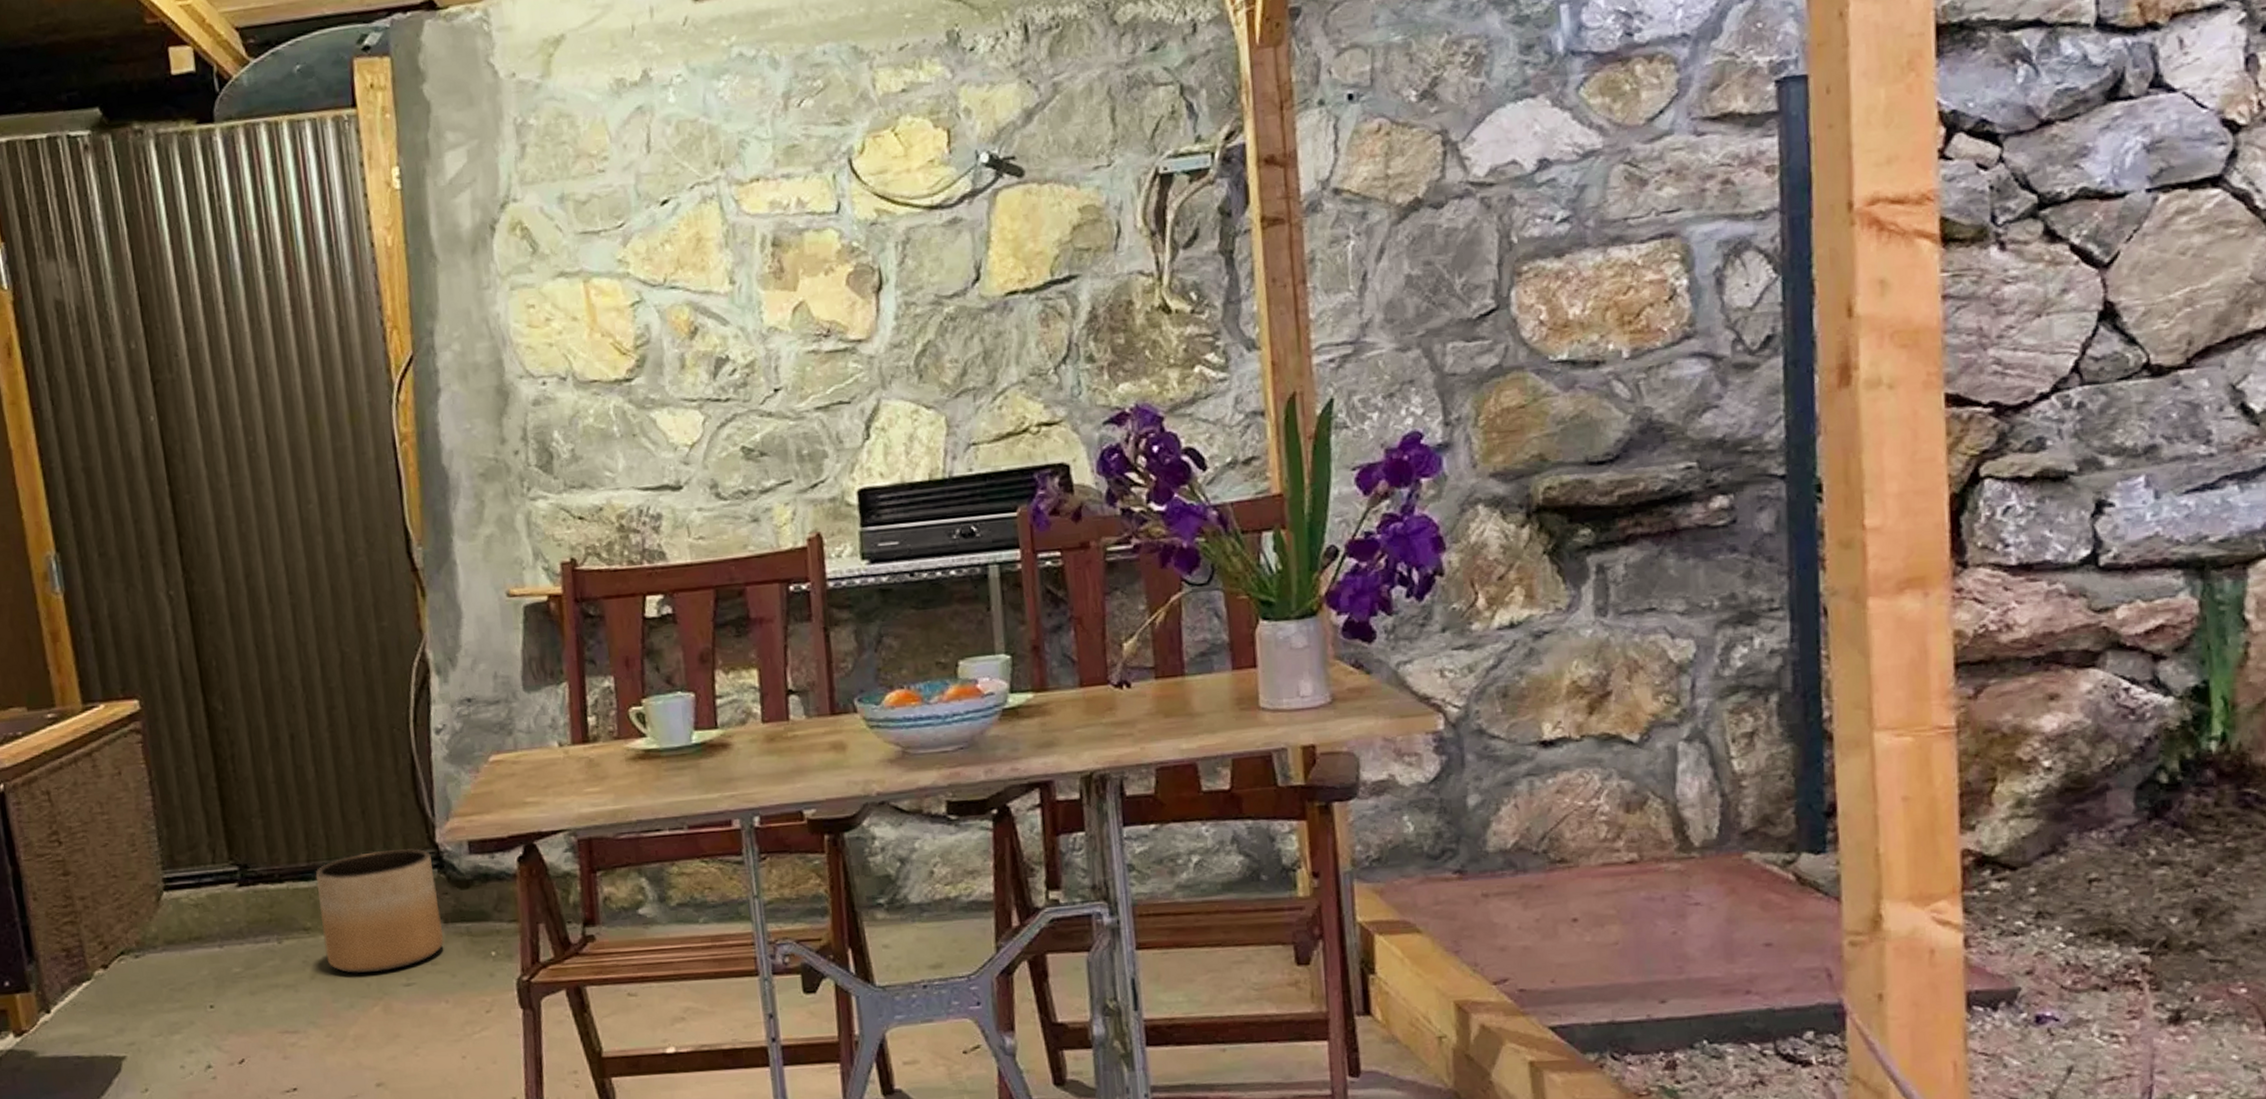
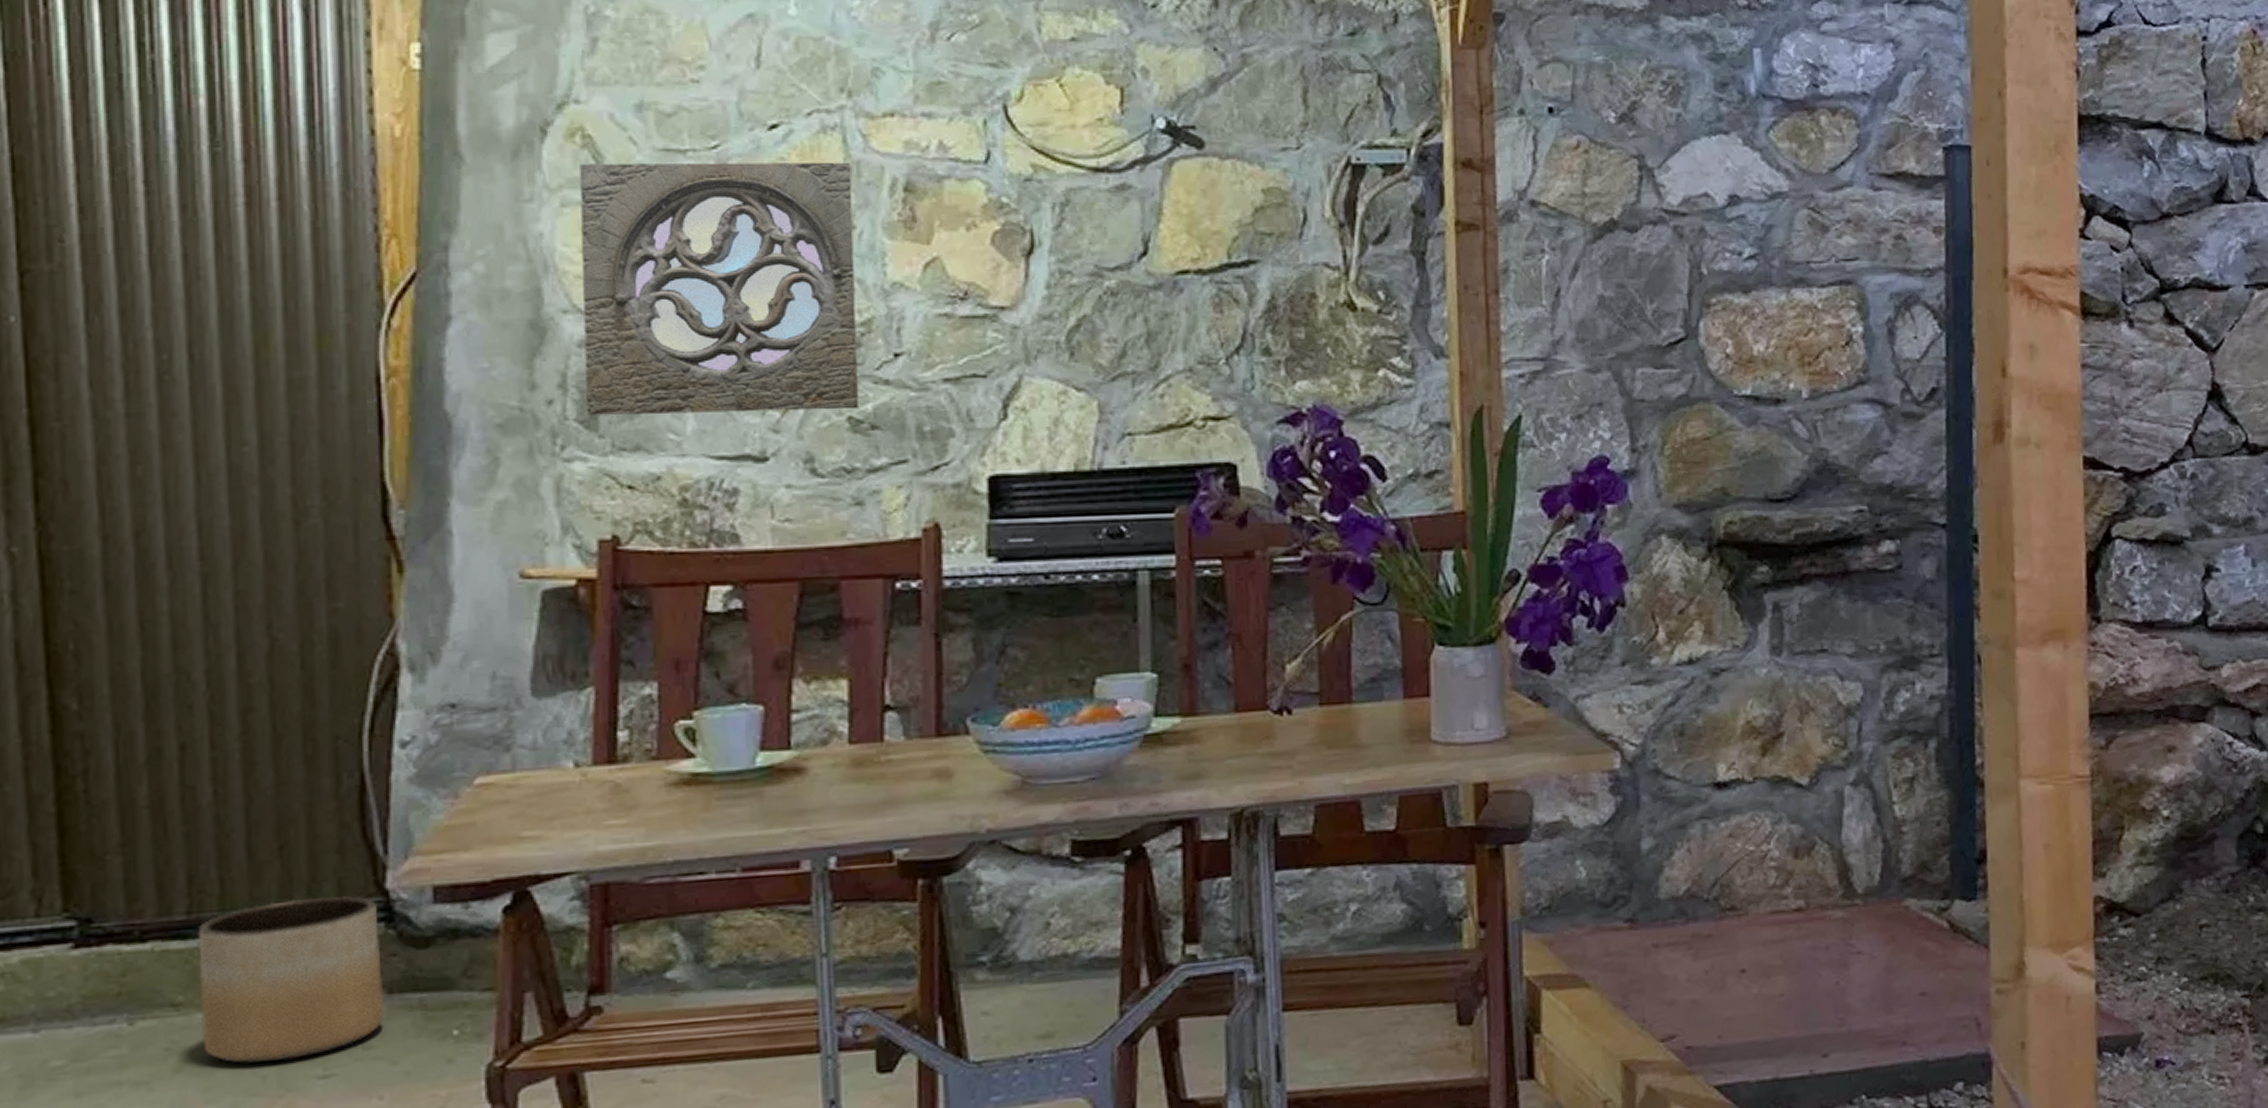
wall ornament: none [521,226,749,462] -> present [580,162,858,417]

